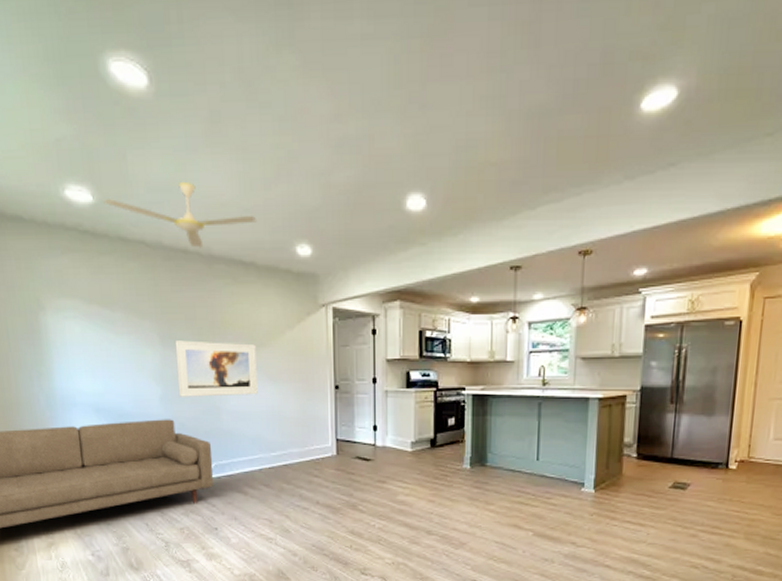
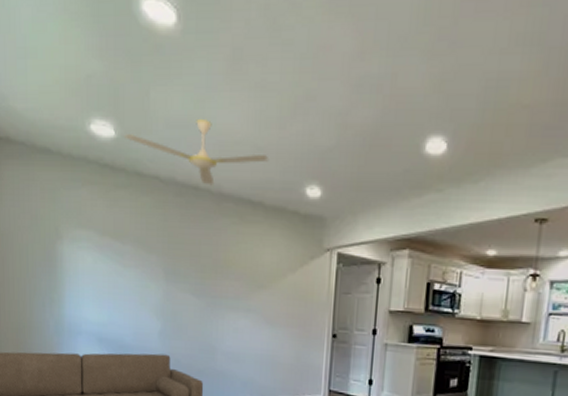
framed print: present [174,340,258,397] -> none [177,277,256,337]

